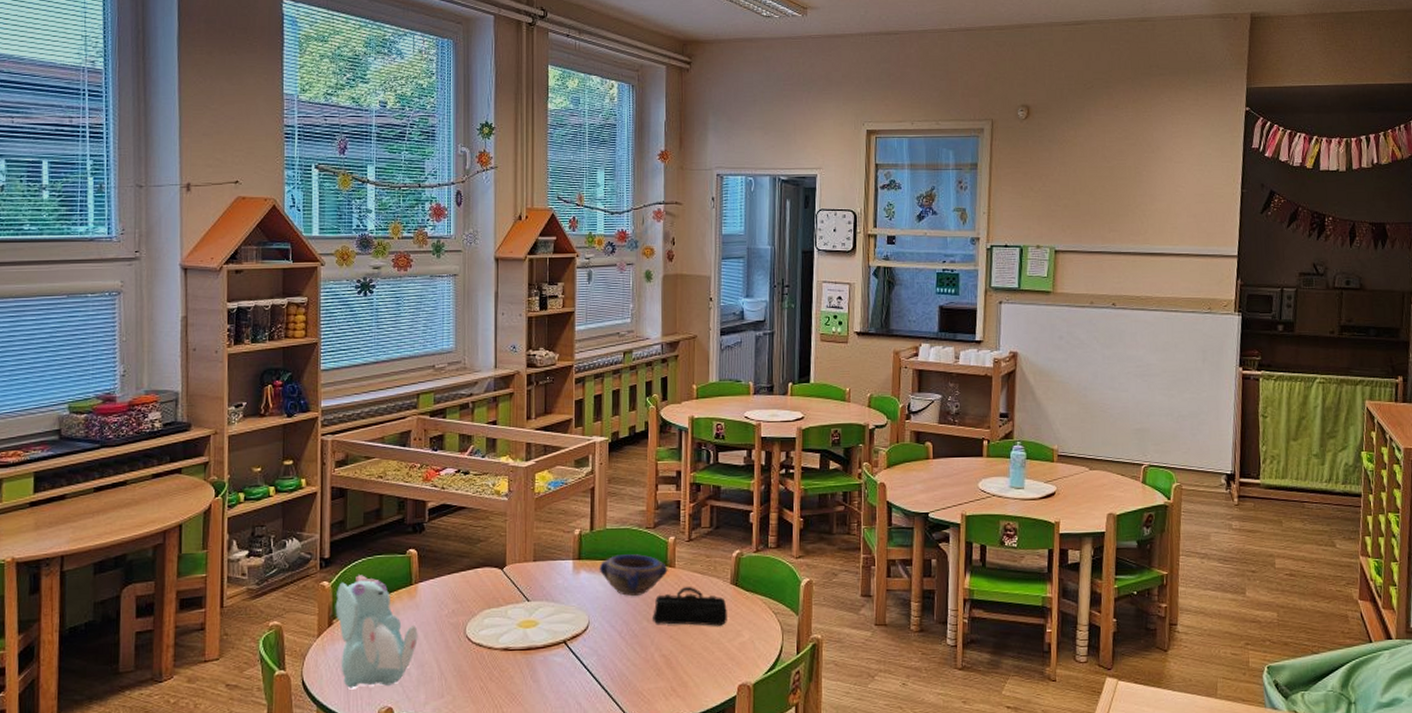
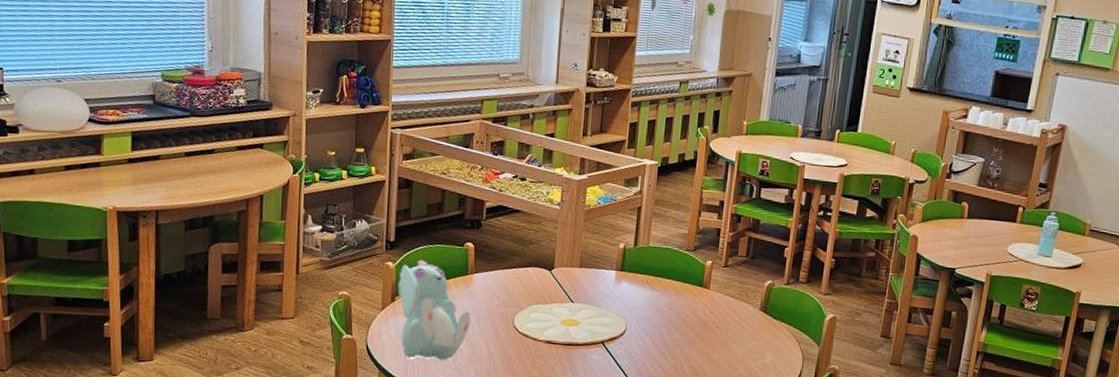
bowl: present [599,554,668,596] -> none [639,271,703,310]
pencil case: present [653,587,727,626] -> none [685,308,754,347]

